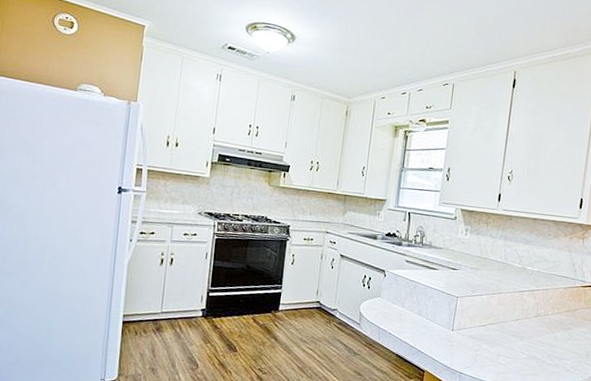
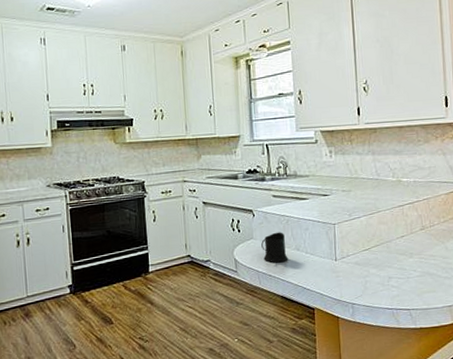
mug: none [386,295,410,324] -> present [261,232,288,263]

